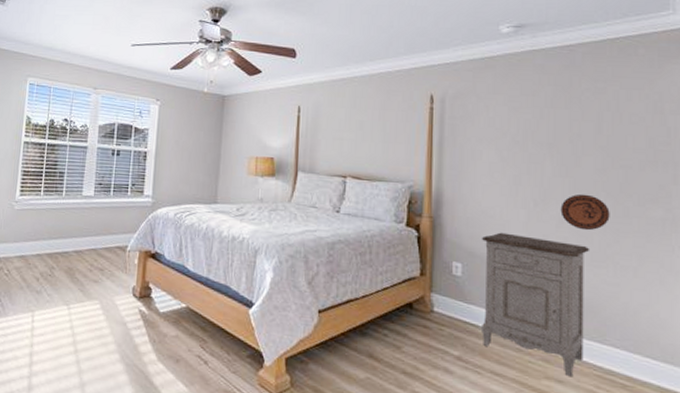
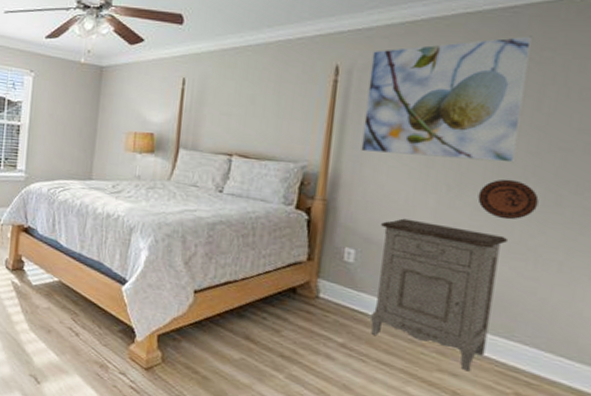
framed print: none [458,70,588,179] -> present [361,36,534,163]

